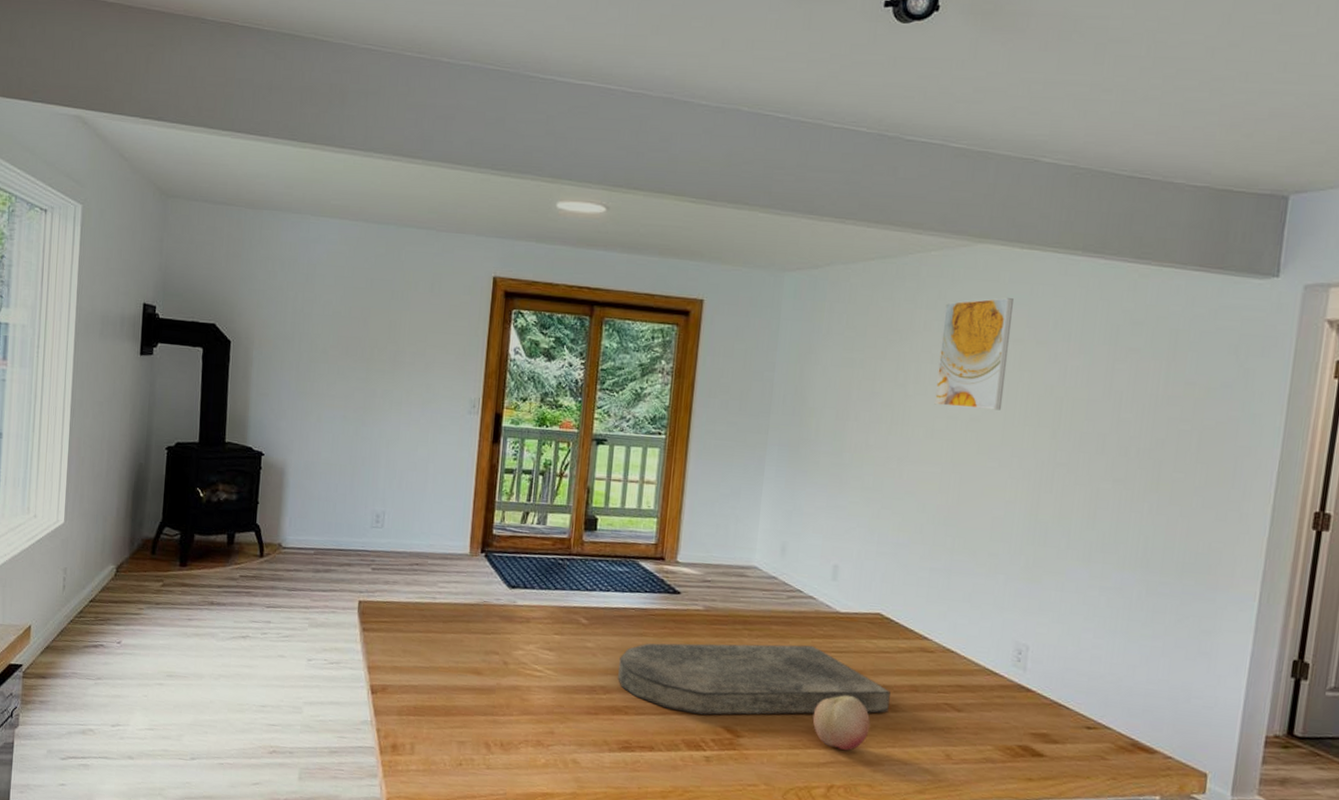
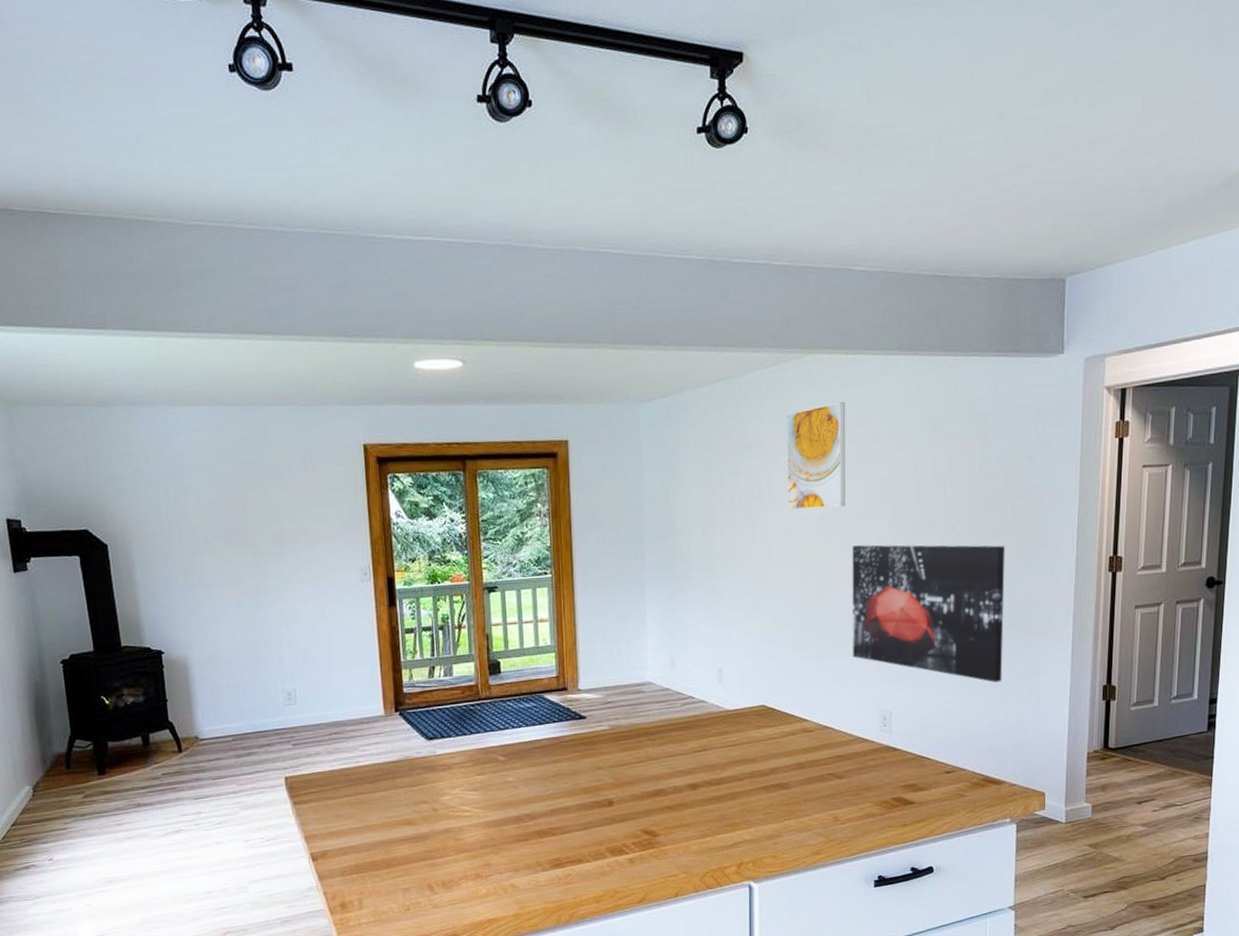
cutting board: present [618,643,891,715] -> none [540,744,781,824]
fruit: present [812,695,871,751] -> none [717,781,767,831]
wall art: none [989,454,1186,635] -> present [852,545,1006,682]

